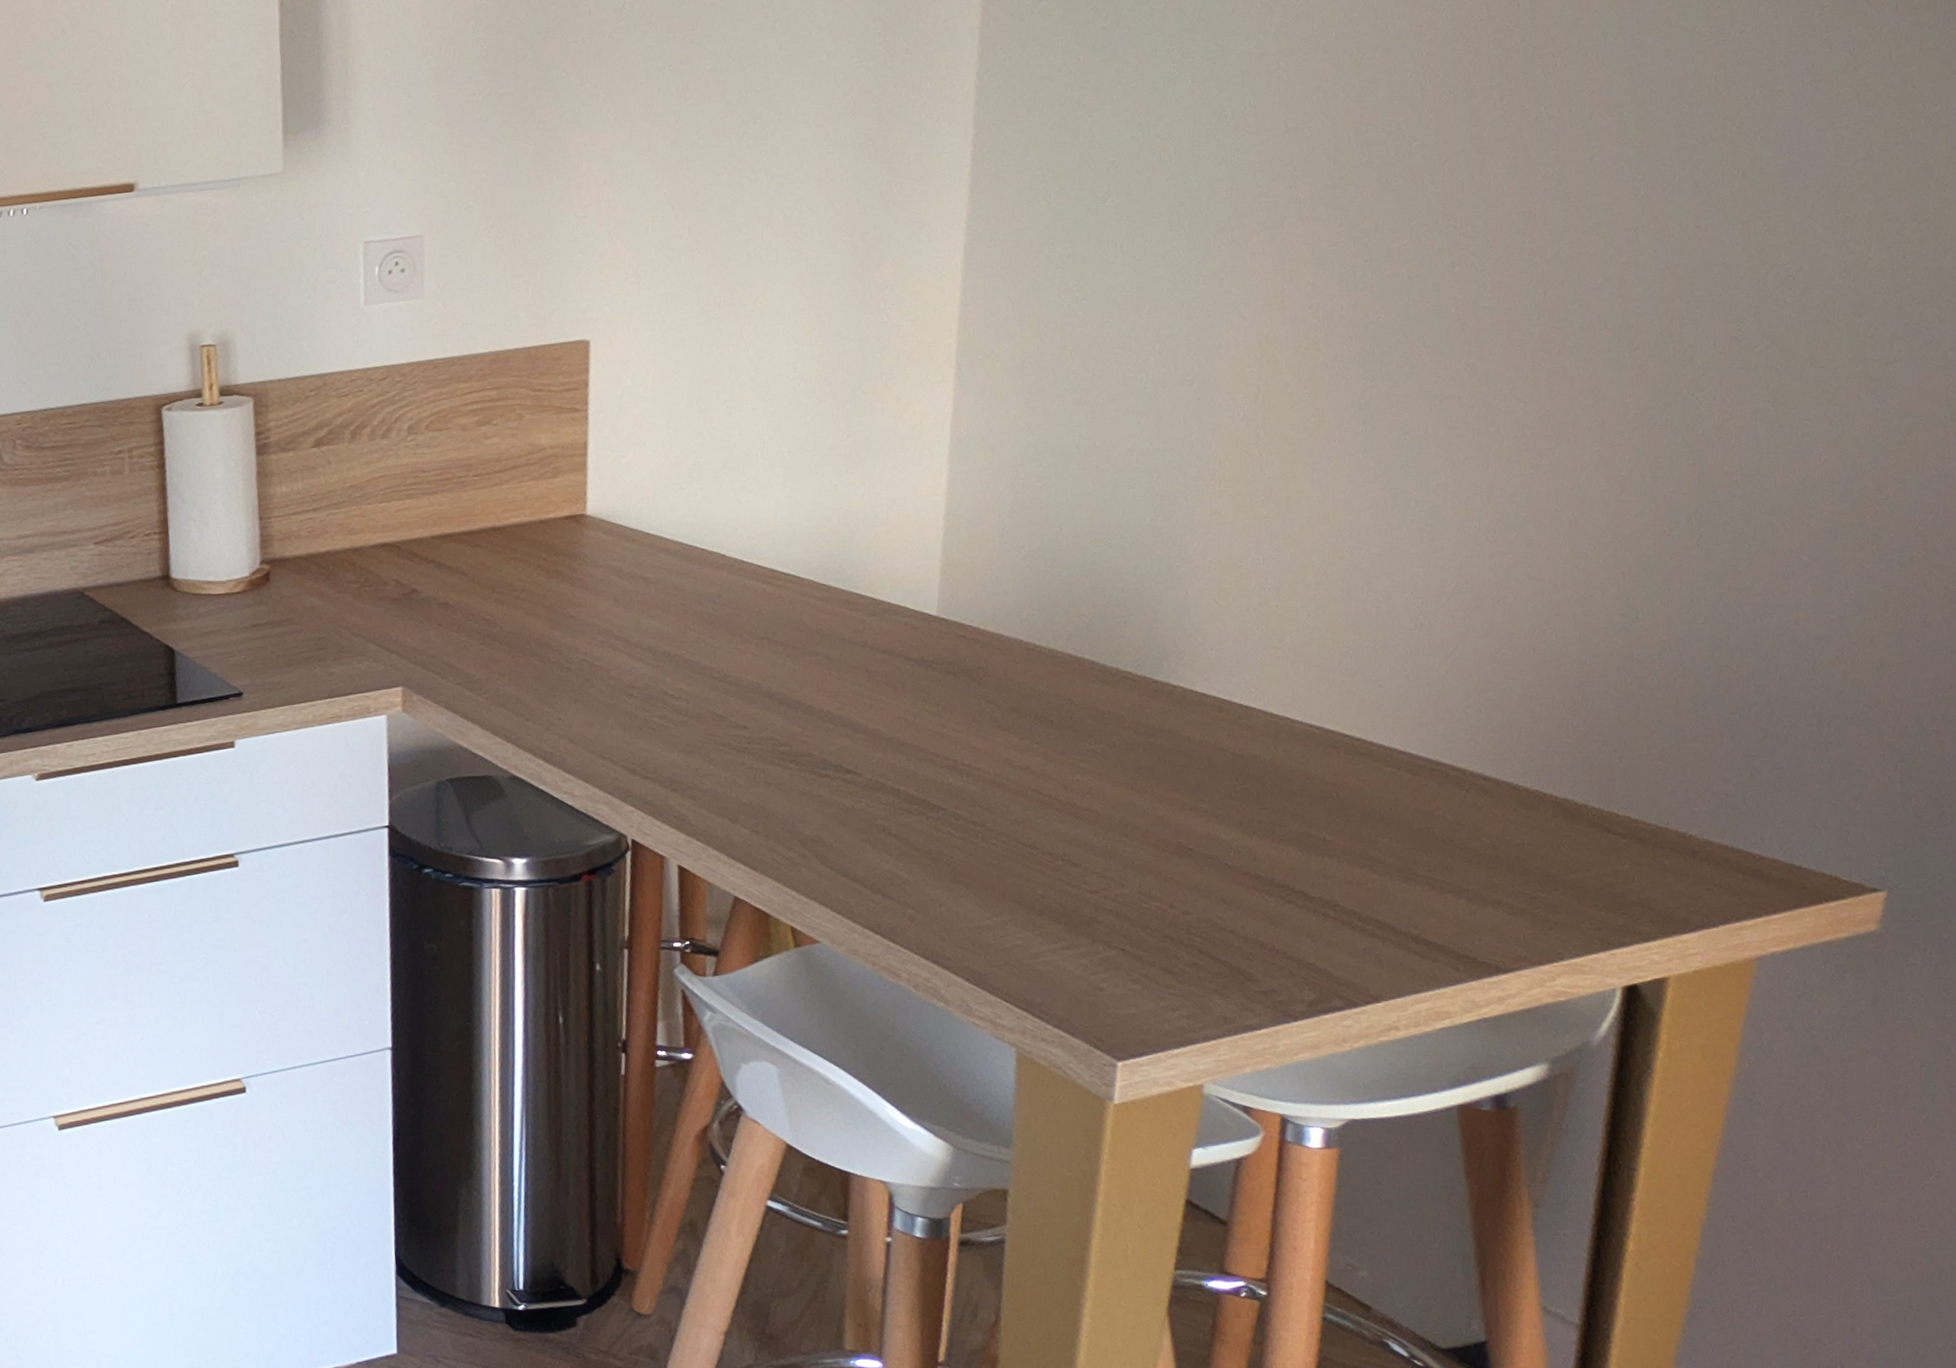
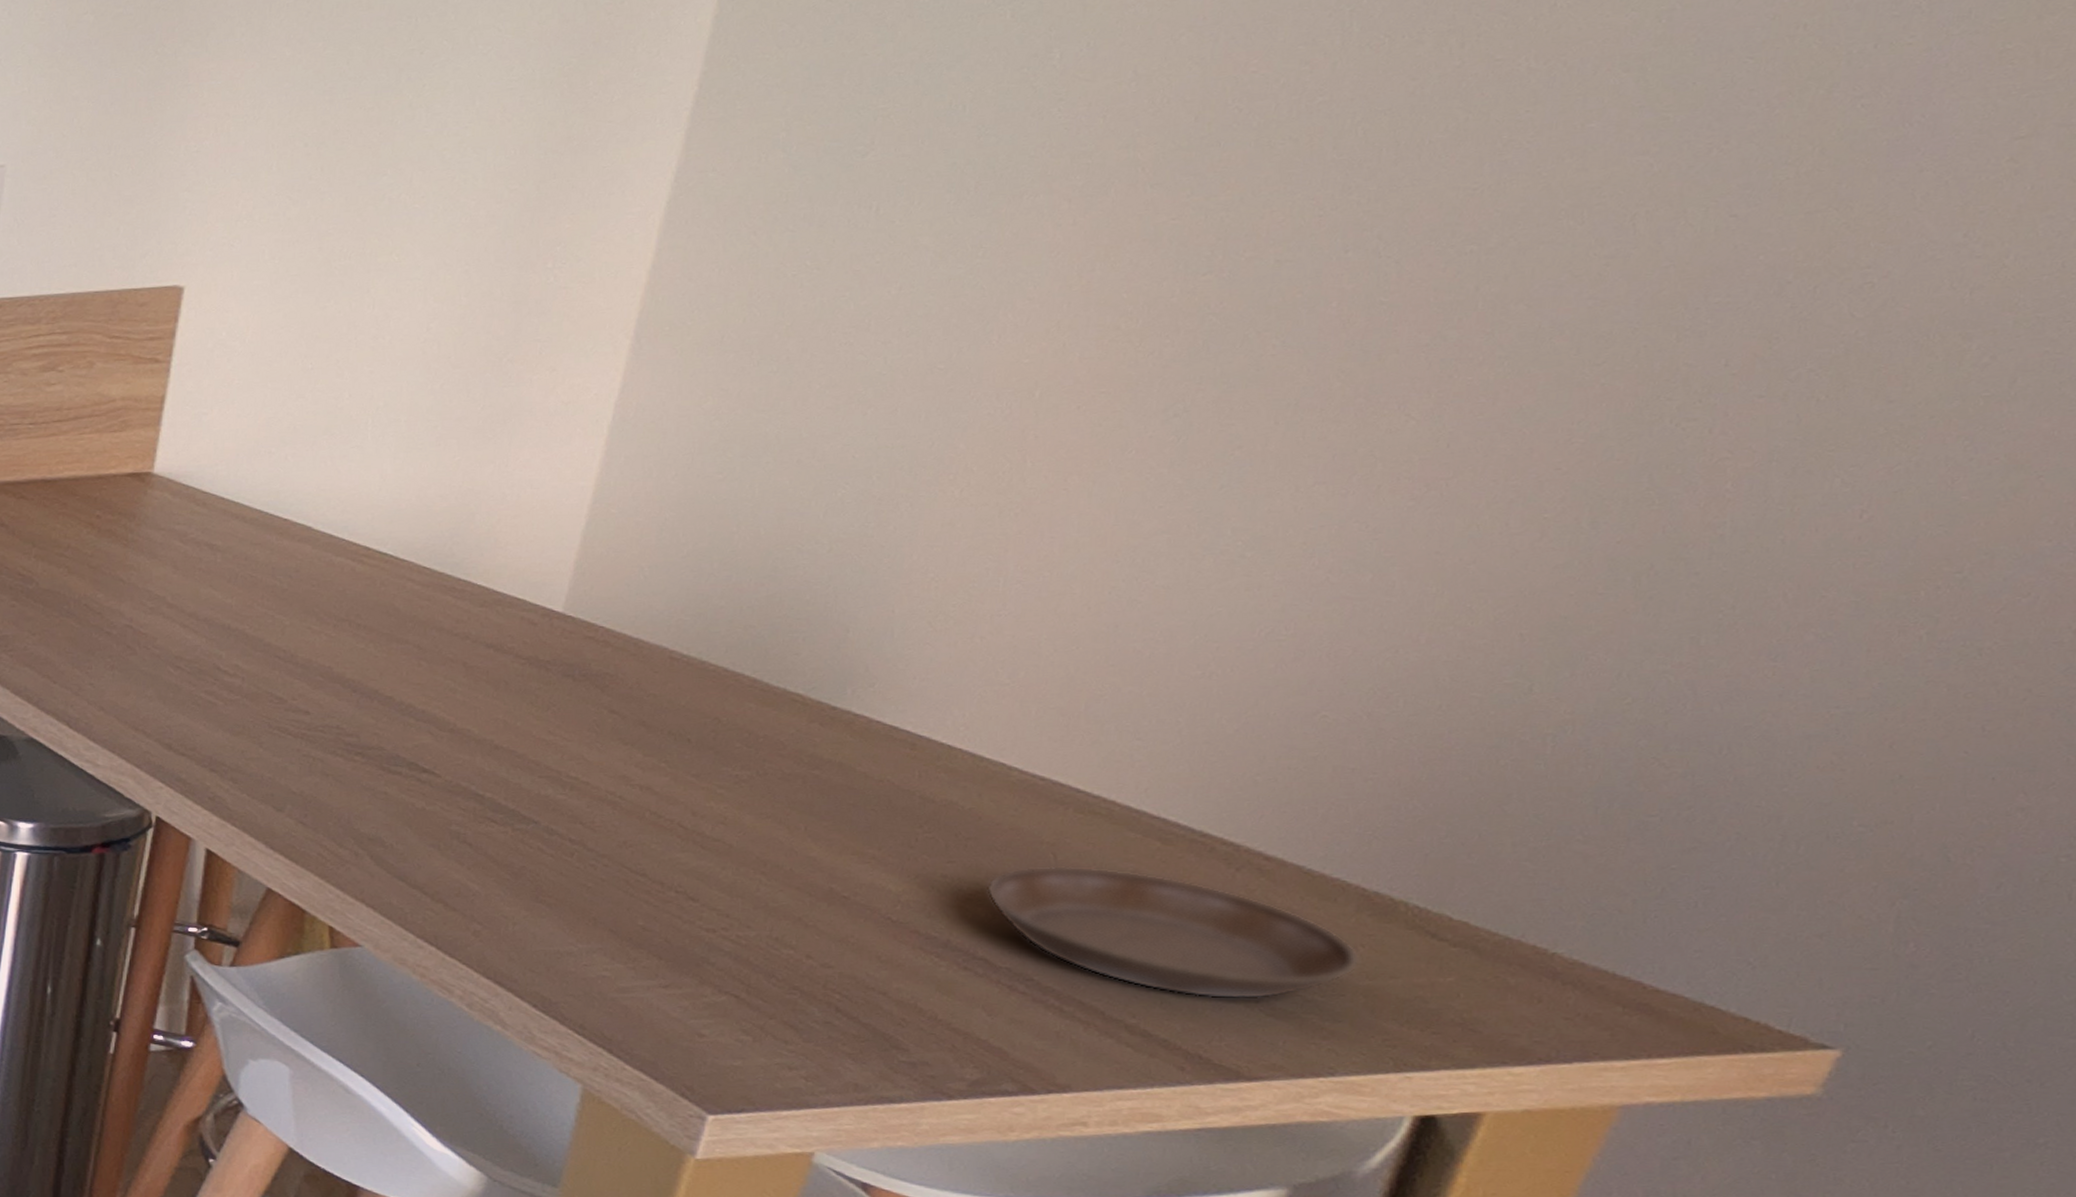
saucer: none [1293,800,1564,905] -> present [987,865,1361,1000]

